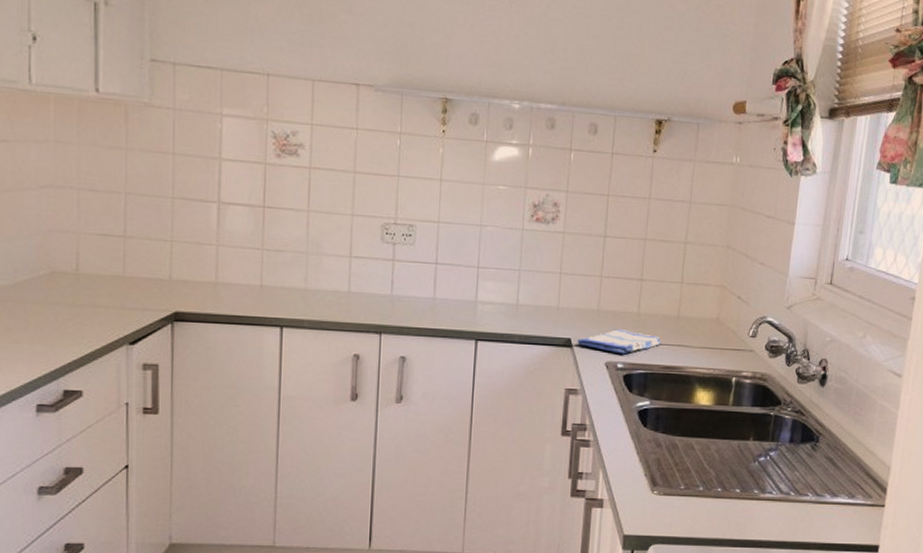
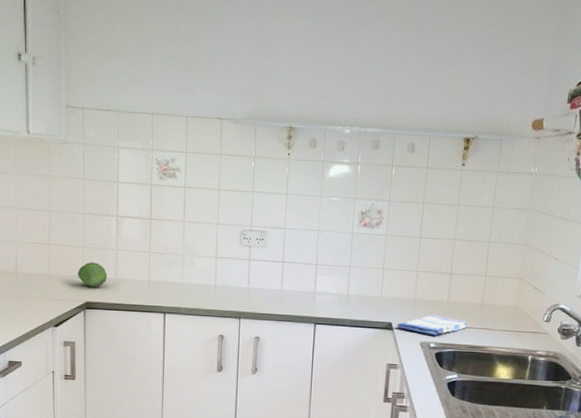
fruit: none [162,261,205,294] -> present [77,262,108,287]

